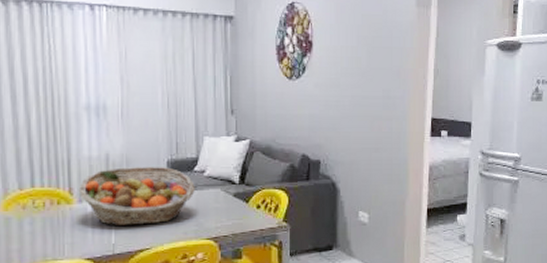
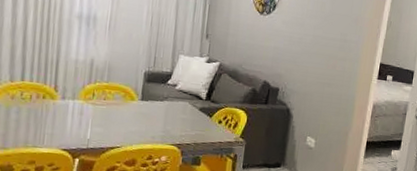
fruit basket: present [80,166,195,227] -> none [63,73,167,126]

